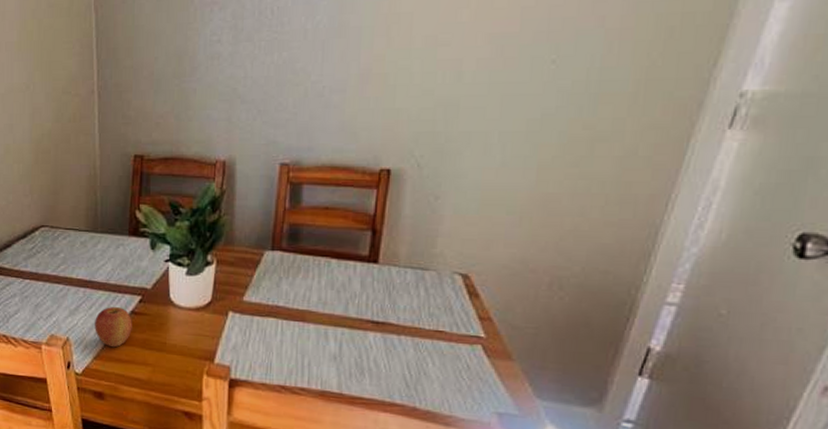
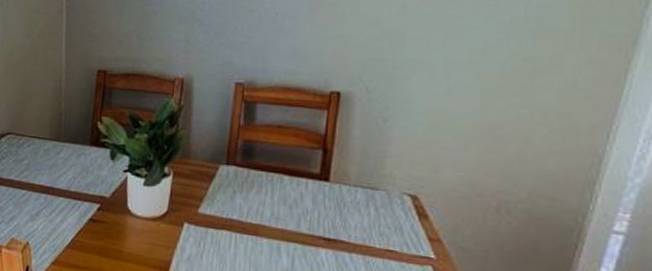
apple: present [95,307,132,348] -> none [54,213,91,254]

